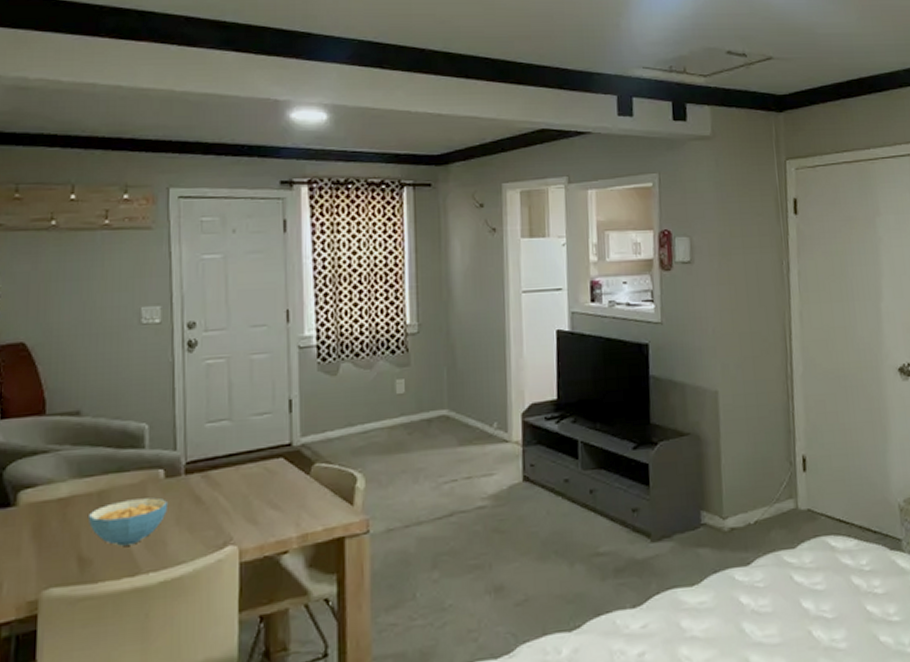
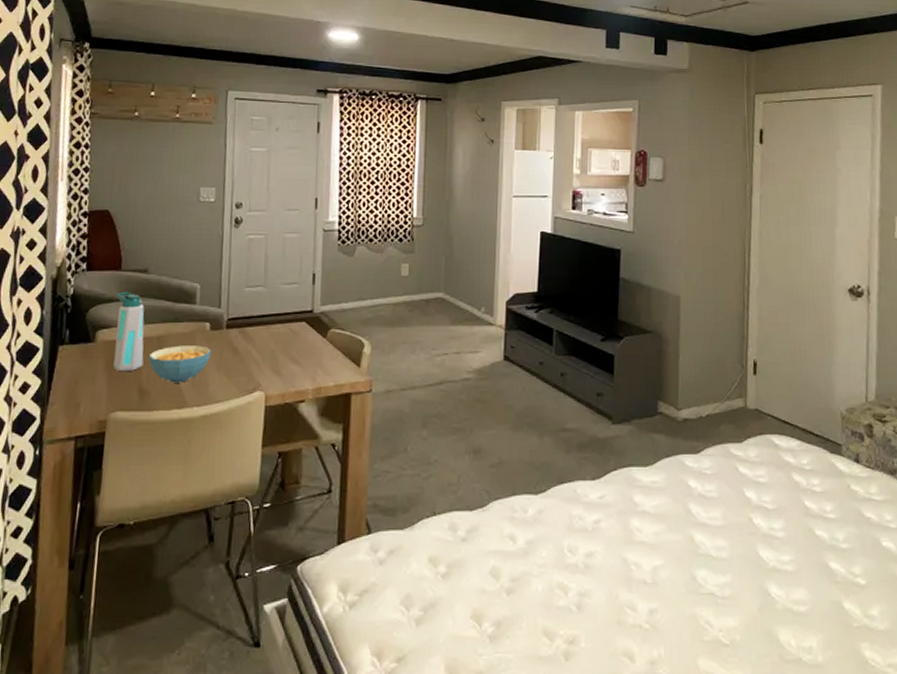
water bottle: none [41,440,82,540] -> present [113,291,145,372]

